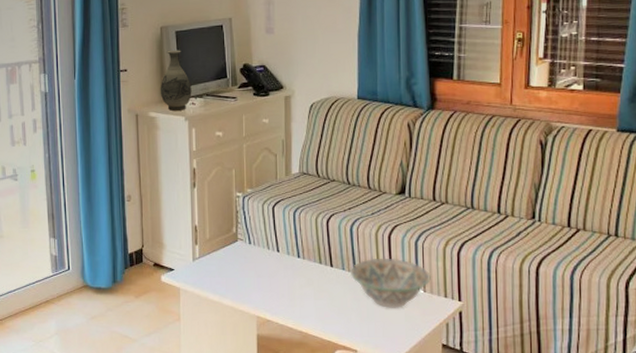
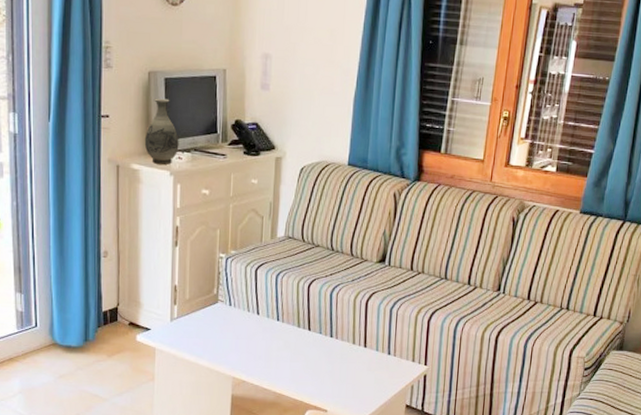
decorative bowl: present [351,258,431,308] -> none [327,323,402,371]

